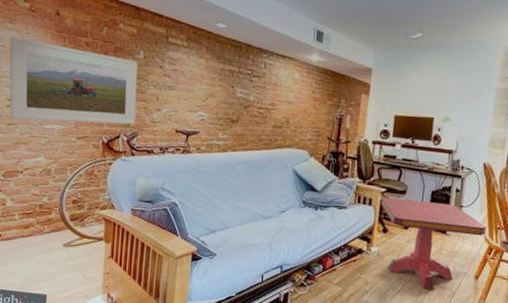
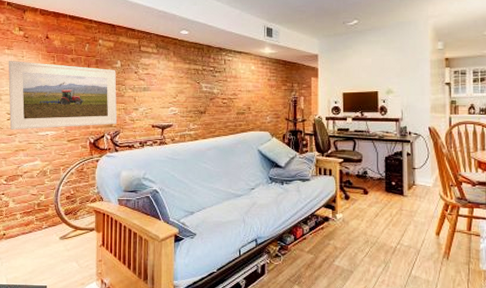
side table: present [381,197,487,290] -> none [340,167,440,249]

